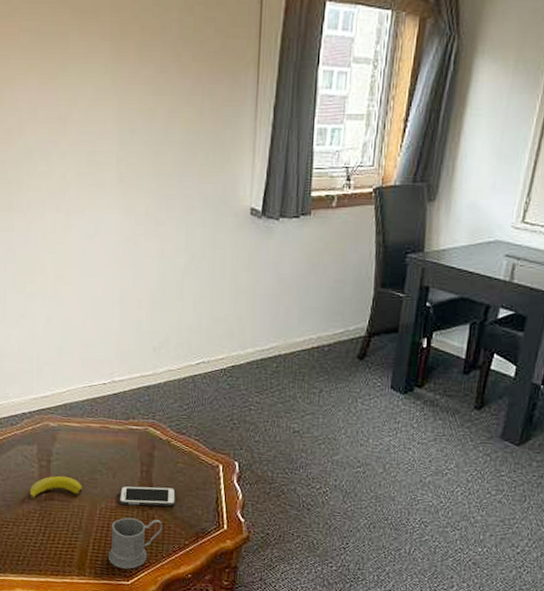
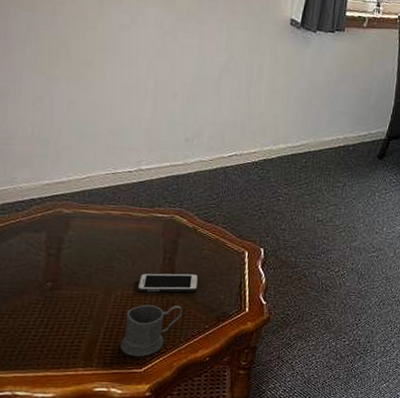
banana: present [29,475,82,499] -> none [32,264,96,289]

